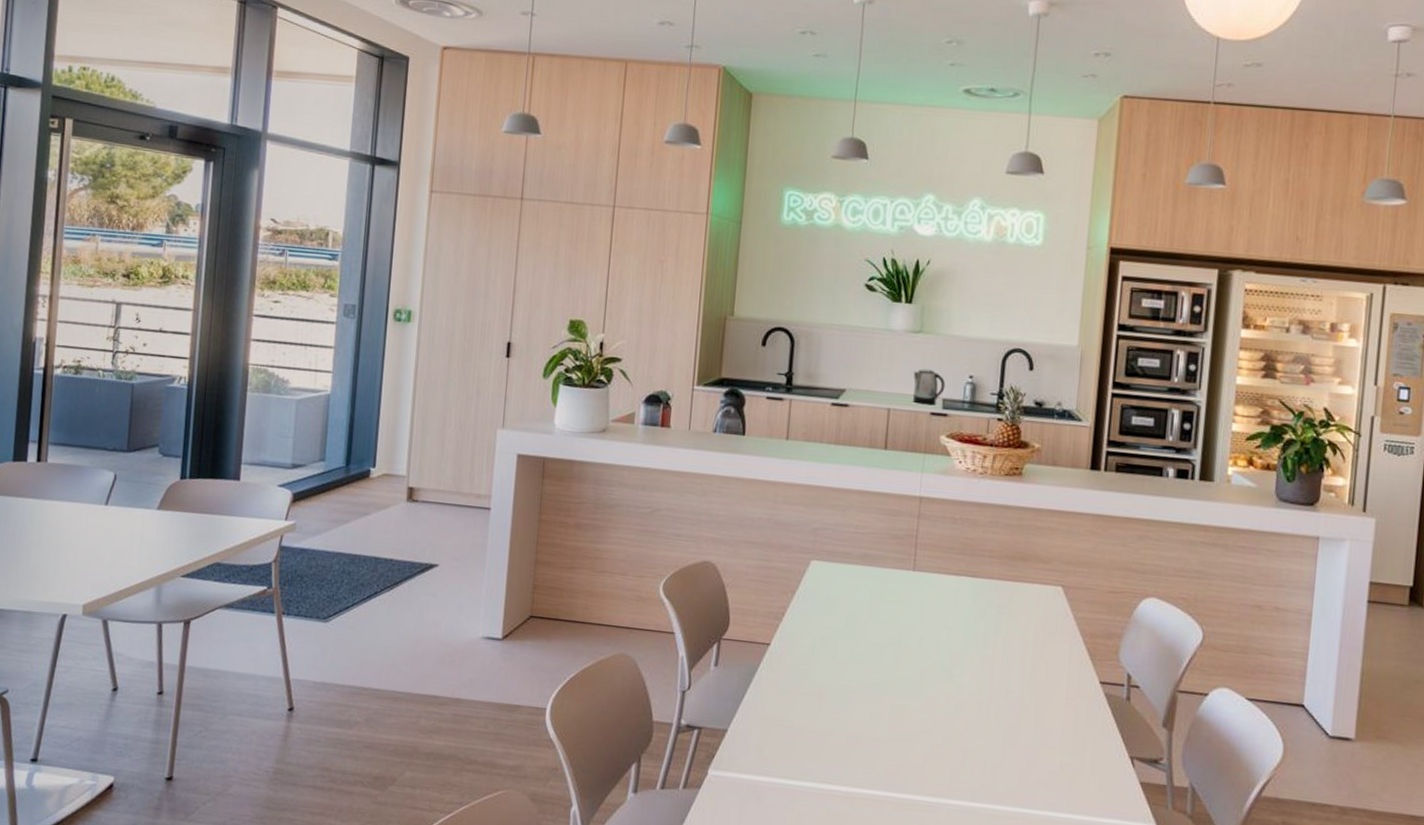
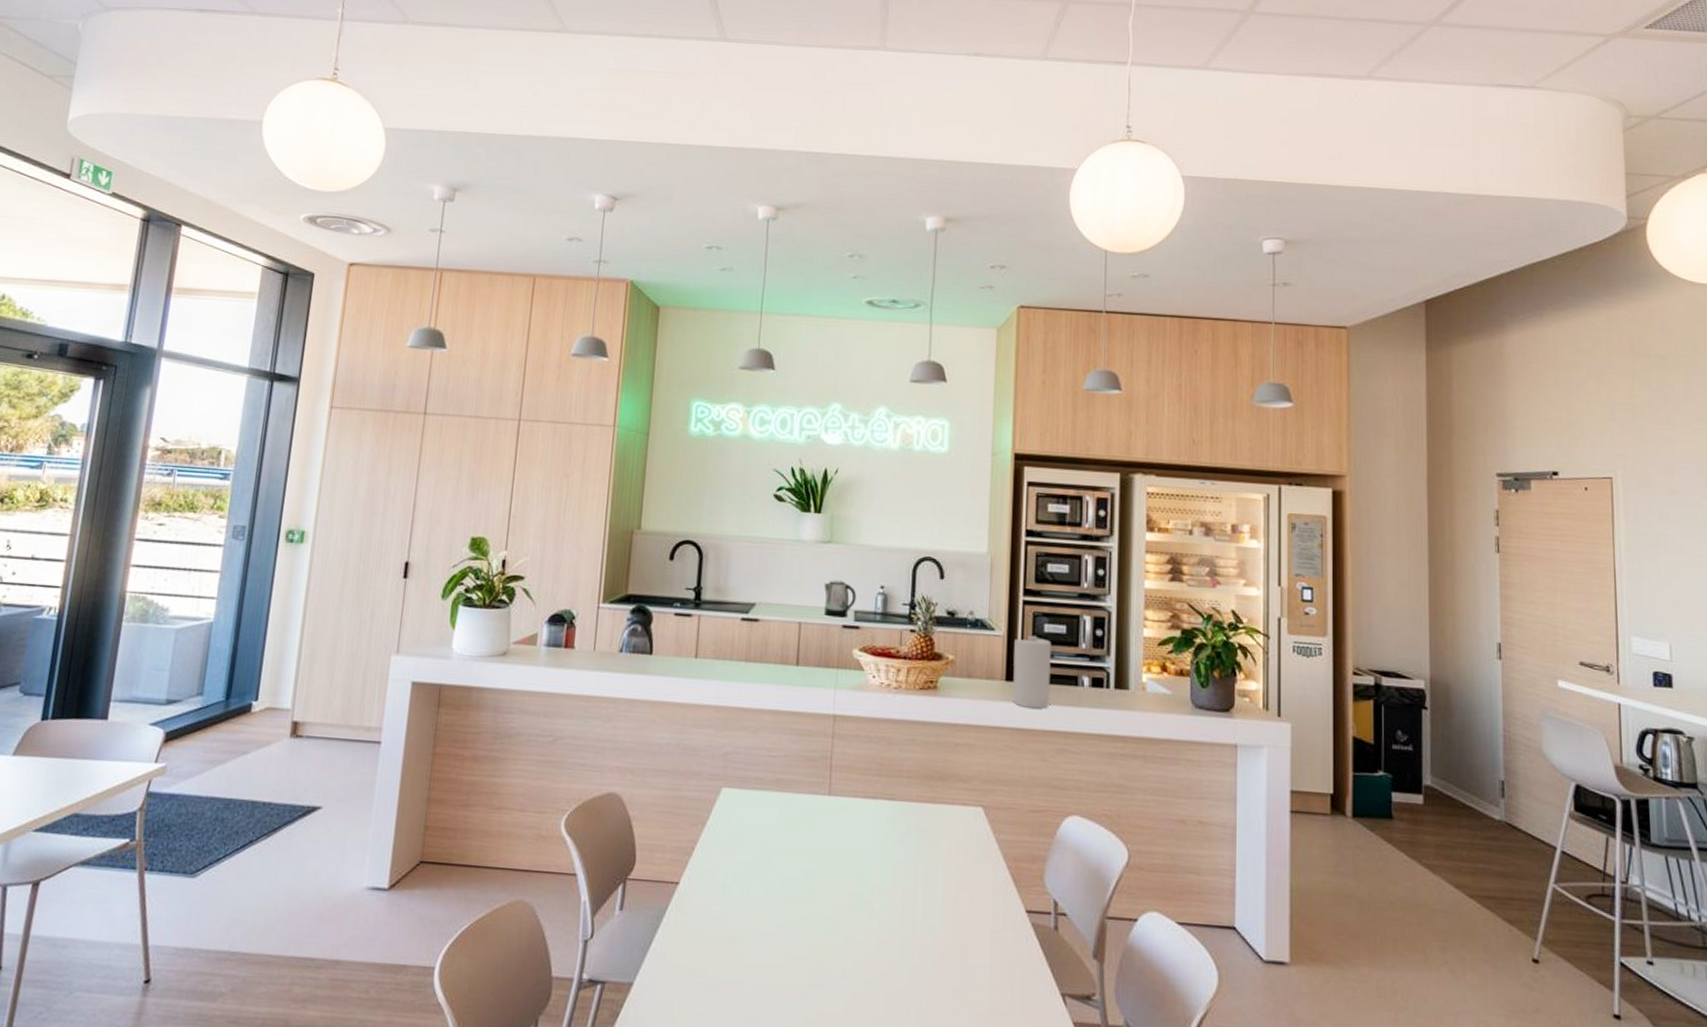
paper towel holder: none [1096,427,1138,498] -> present [1012,635,1051,709]

